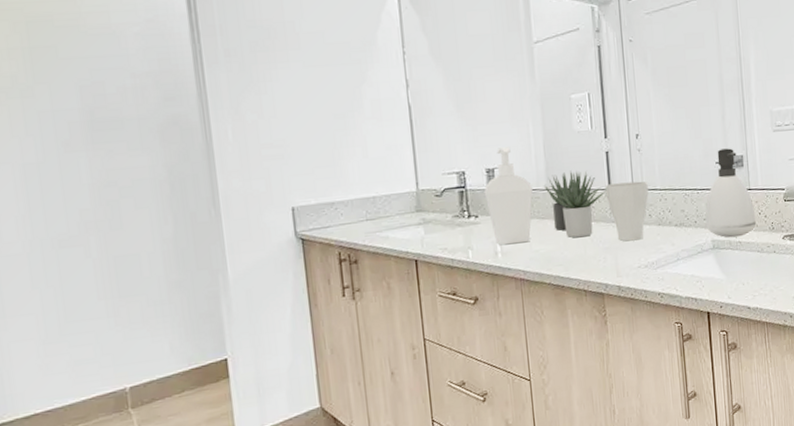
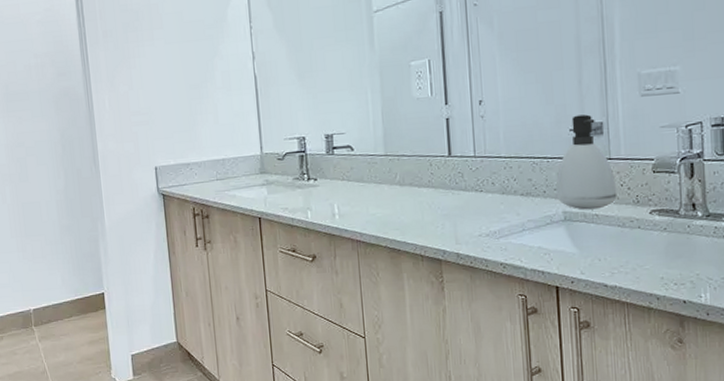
soap bottle: present [484,147,533,246] -> none [322,114,371,208]
succulent plant: present [543,170,605,238] -> none [381,137,445,204]
cup: present [605,181,649,242] -> none [445,148,493,209]

